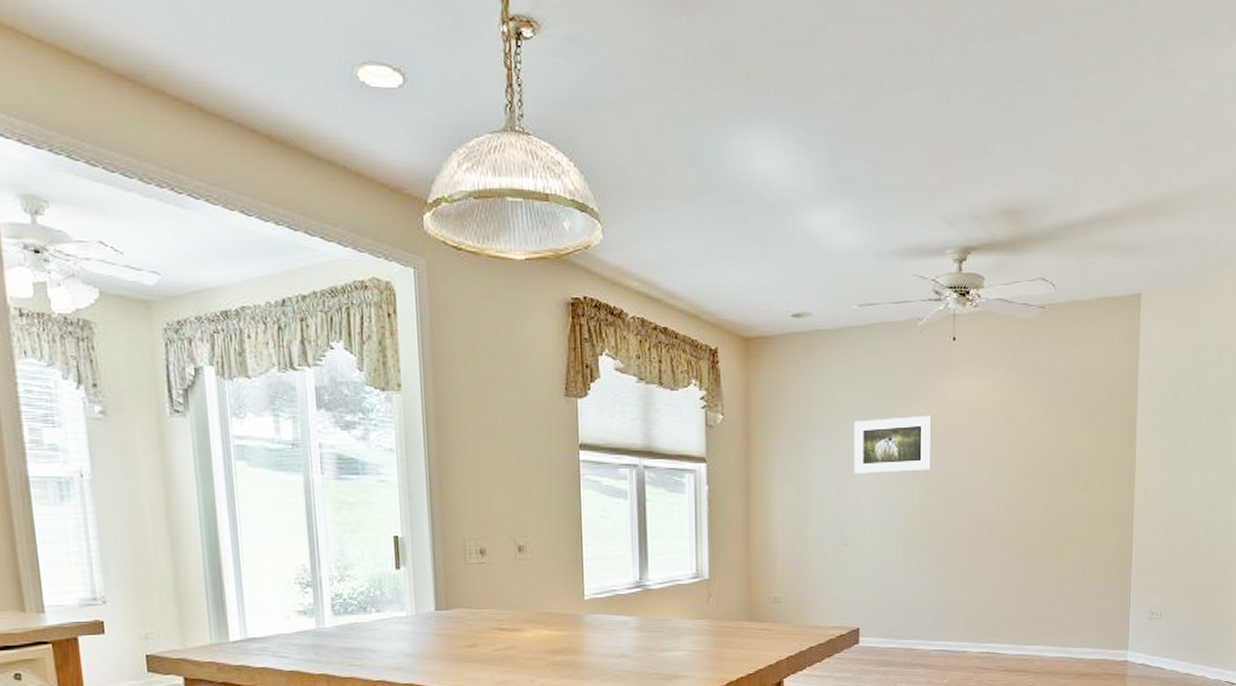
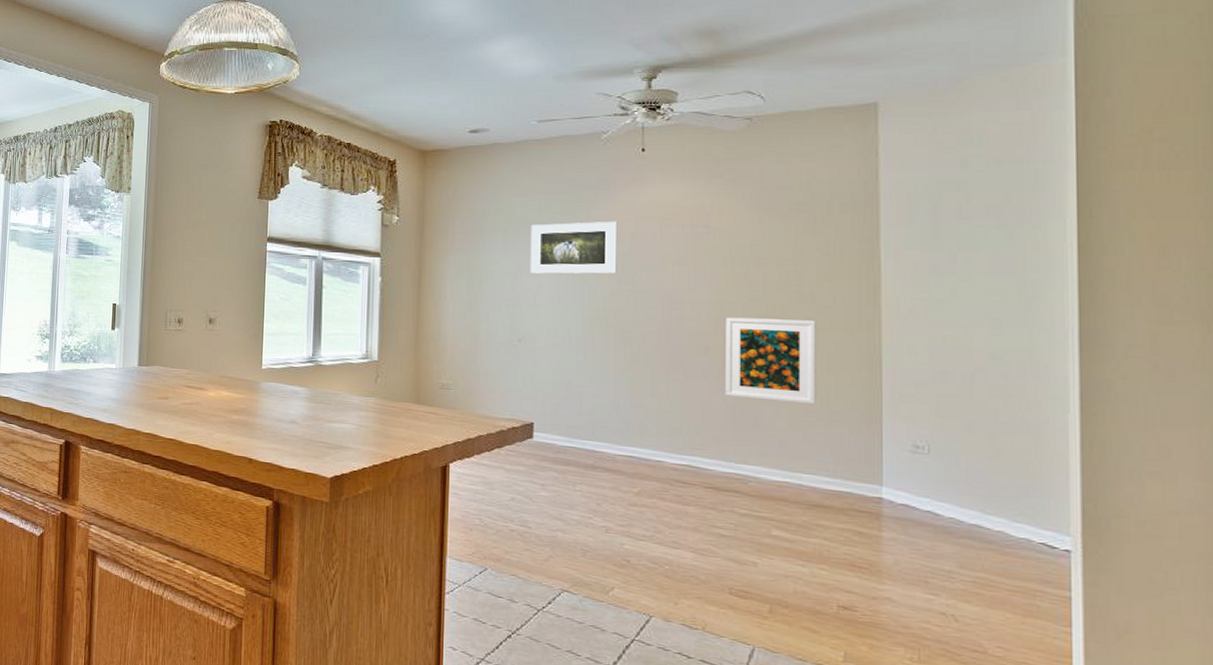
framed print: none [1018,507,1088,585] -> present [725,317,816,405]

